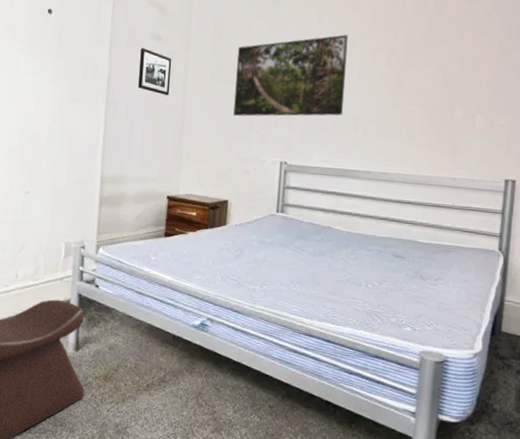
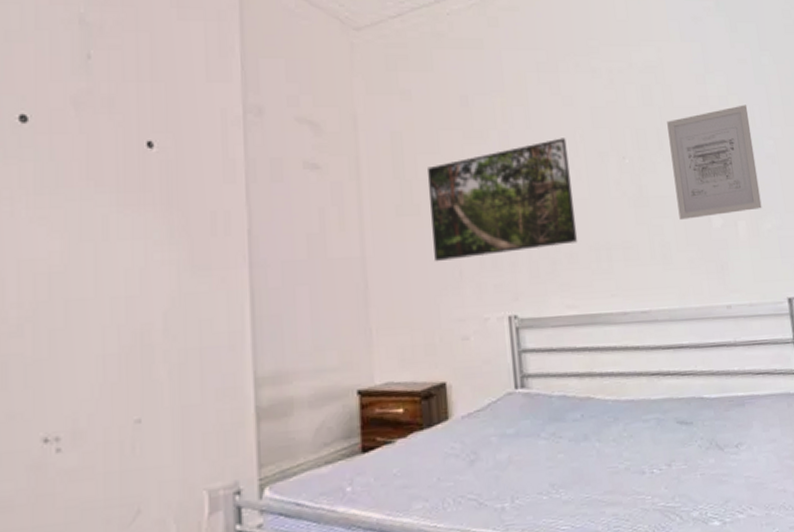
picture frame: present [138,48,172,96] -> none [292,182,341,245]
wall art: none [428,22,508,109] -> present [667,105,762,221]

